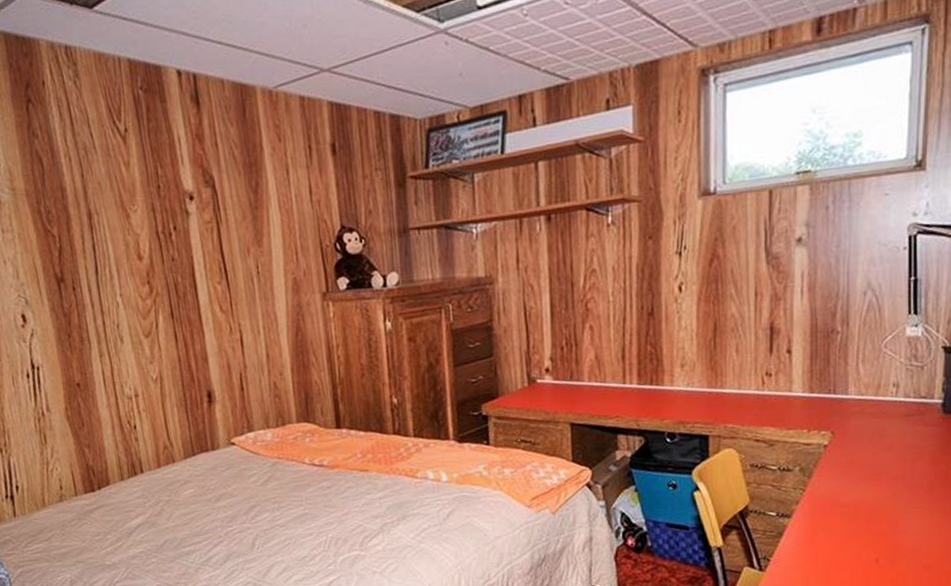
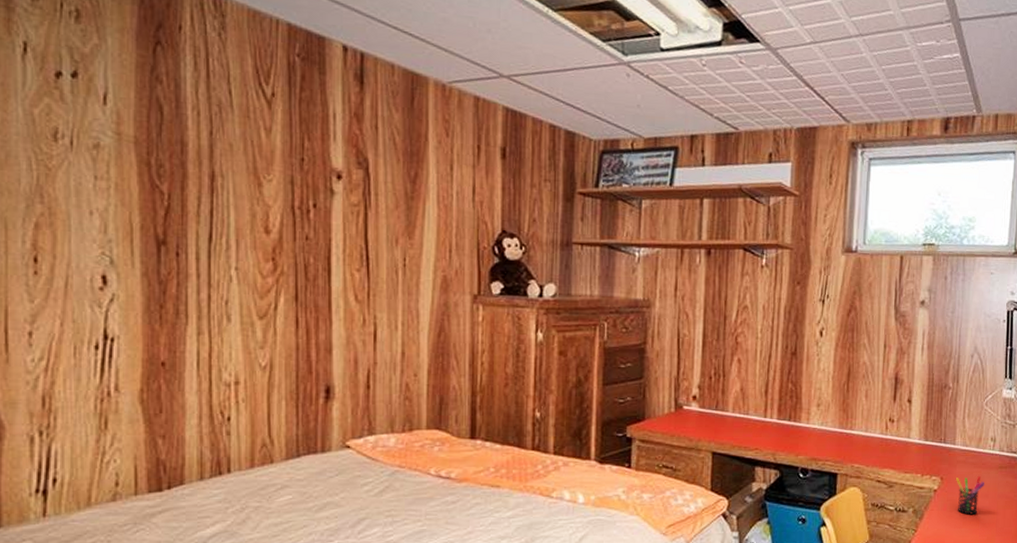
pen holder: none [851,426,886,470] -> present [956,475,984,515]

